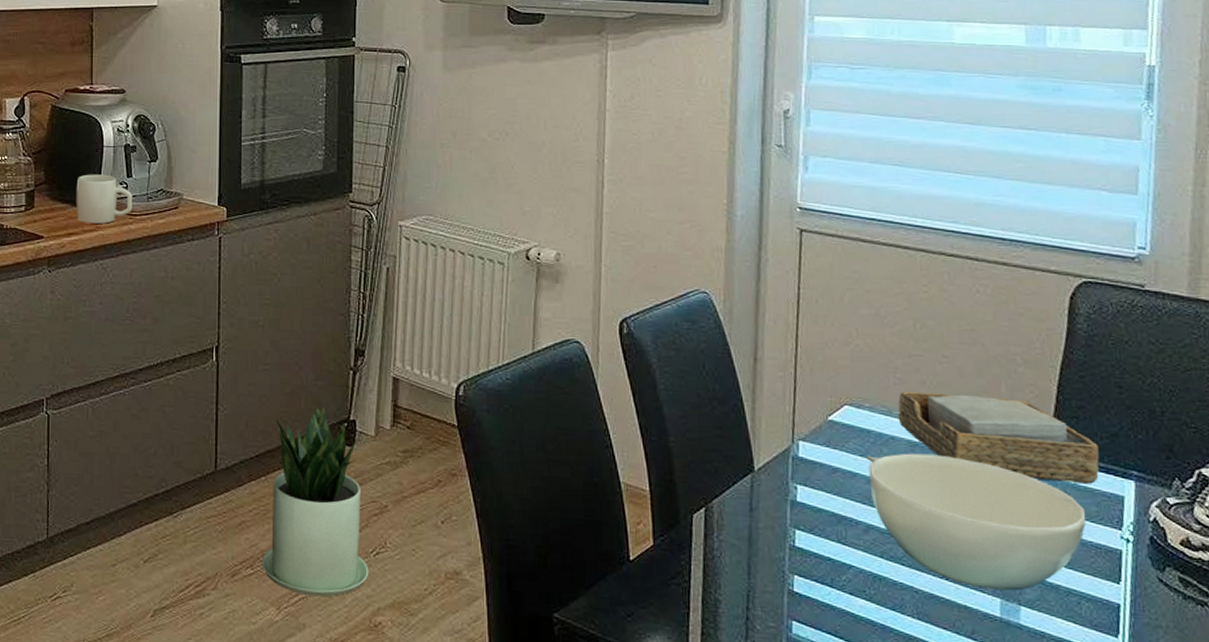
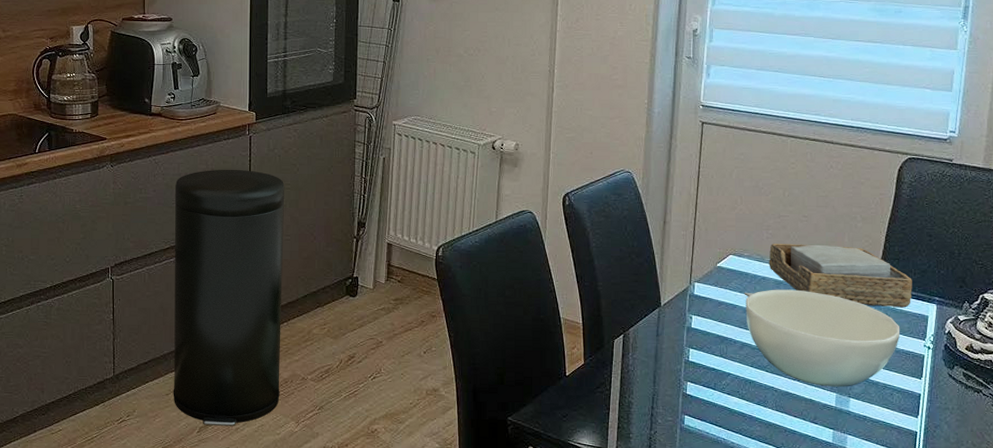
mug: present [76,174,133,224] -> none [132,87,179,127]
pedal bin: none [121,278,263,611] -> present [173,169,285,427]
planter: present [262,408,369,597] -> none [284,268,368,412]

